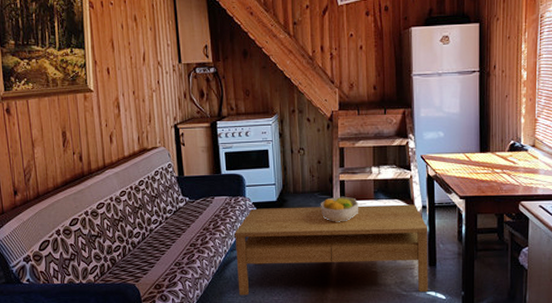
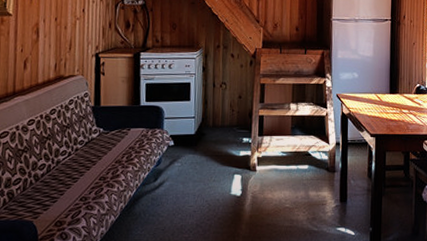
coffee table: present [234,204,428,296] -> none [147,140,341,233]
fruit bowl: present [321,196,359,222] -> none [238,131,277,157]

